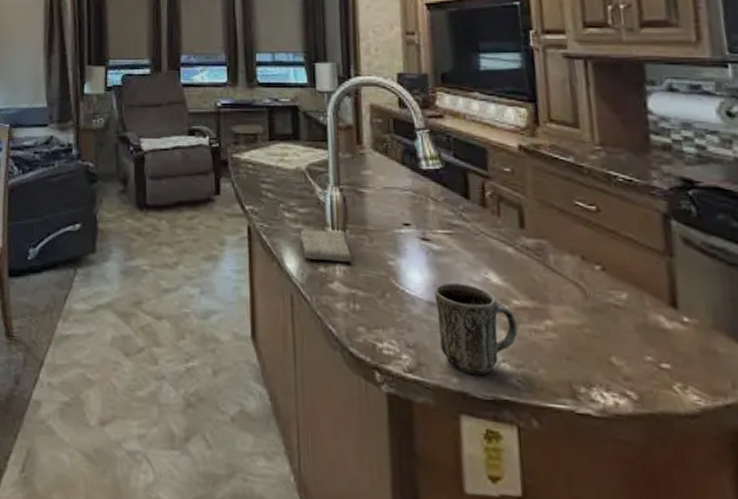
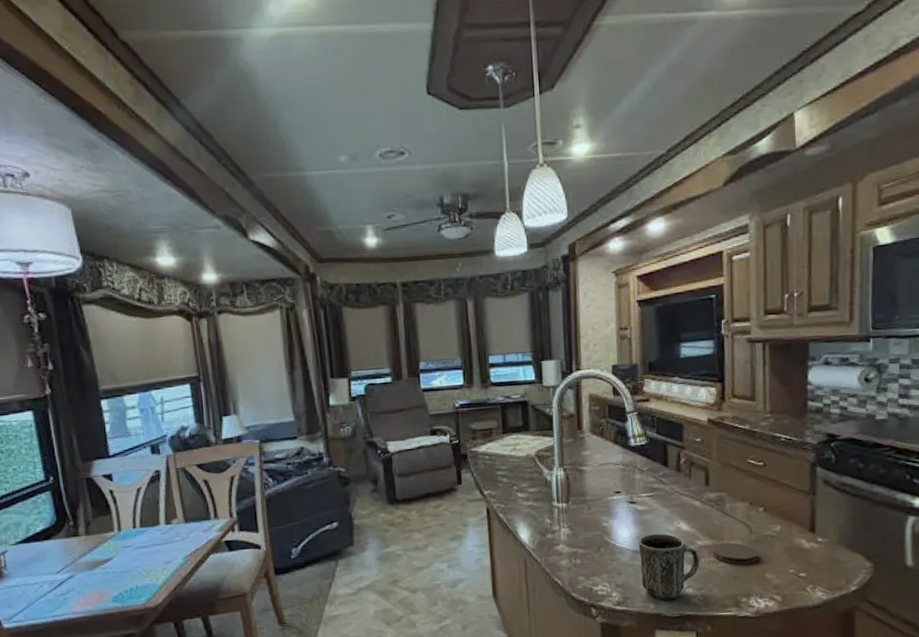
washcloth: present [300,229,353,263] -> none [531,503,574,529]
coaster: none [534,306,599,341] -> present [712,542,758,565]

